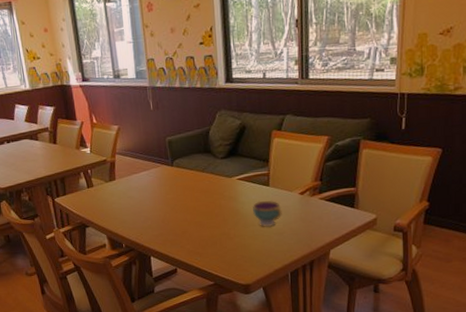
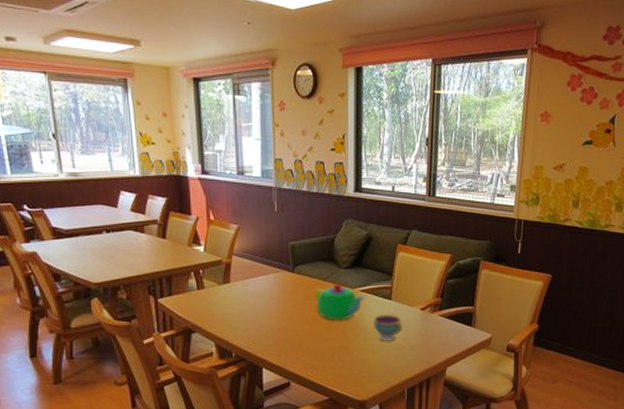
teapot: none [193,173,243,210] -> present [314,283,365,321]

